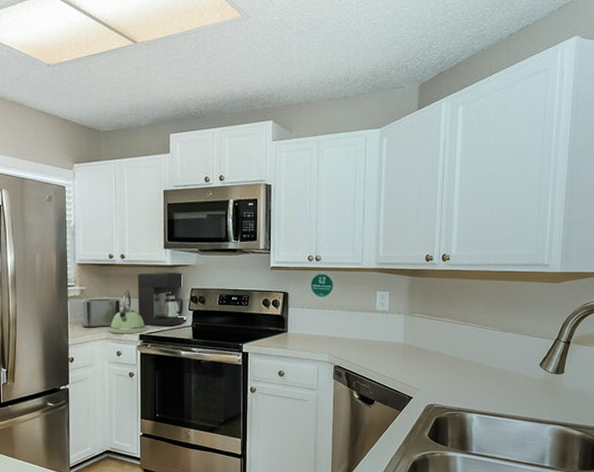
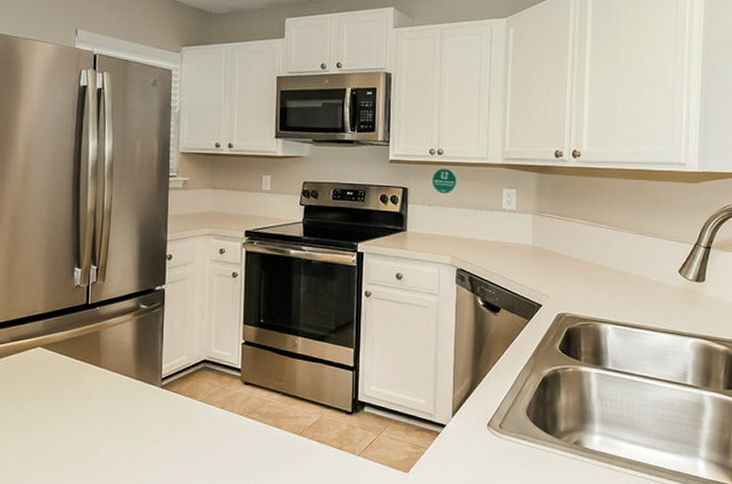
toaster: present [81,298,123,328] -> none [182,190,228,223]
kettle: present [109,289,147,334] -> none [212,181,254,230]
coffee maker: present [137,272,187,326] -> none [244,163,298,222]

